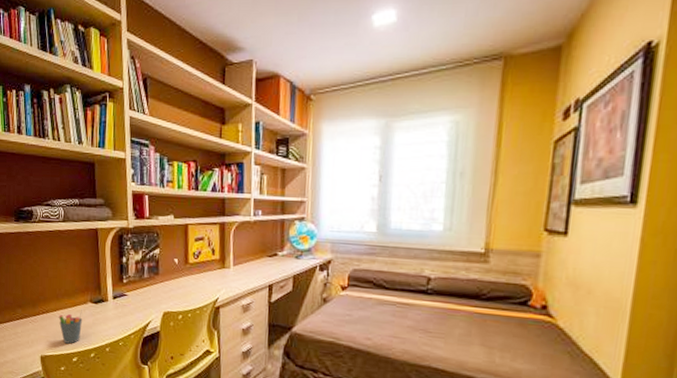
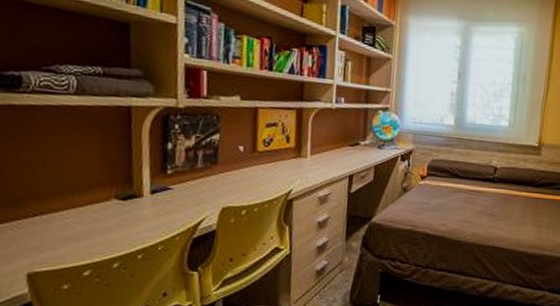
pen holder: present [58,308,84,344] -> none [61,207,104,254]

